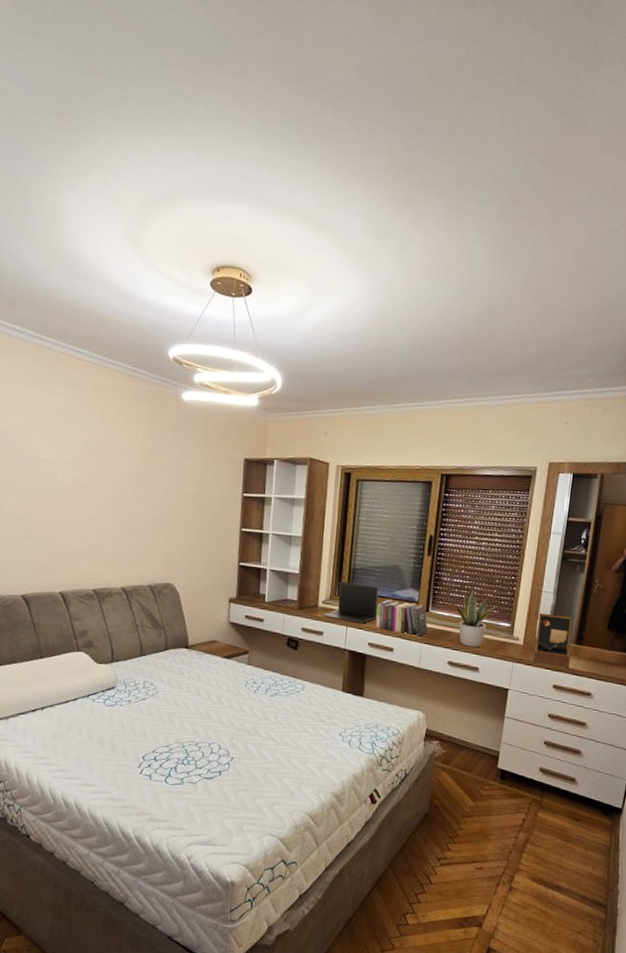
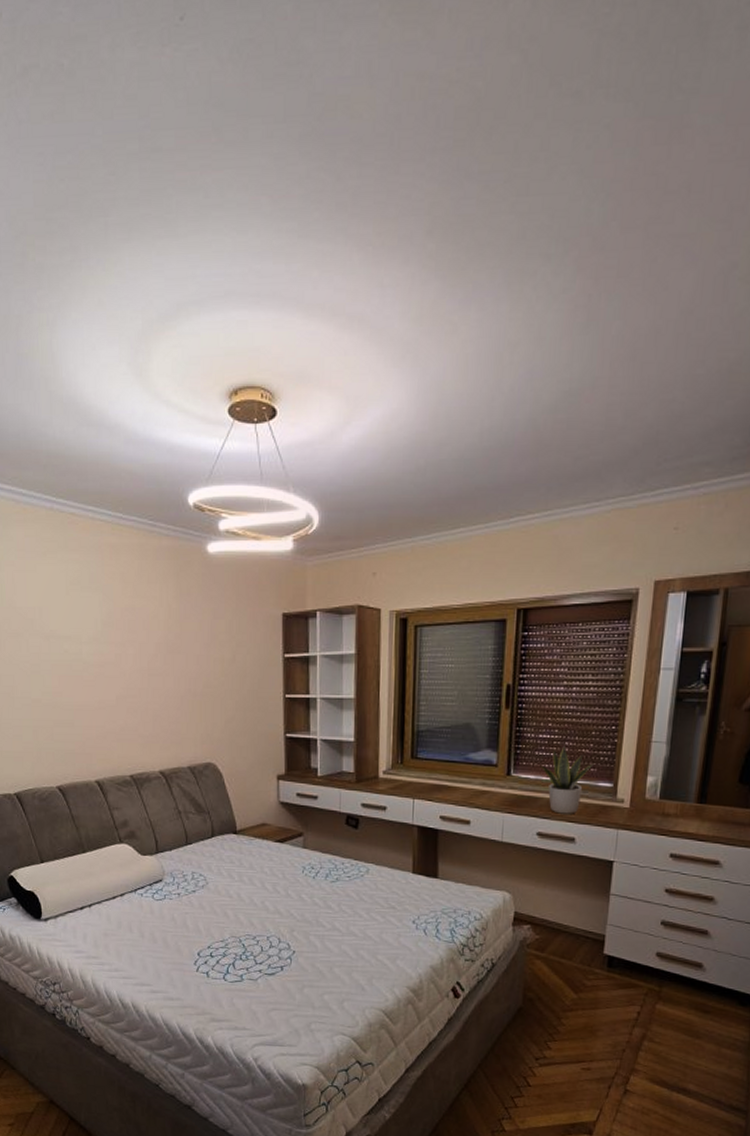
laptop computer: present [323,581,379,625] -> none [385,747,449,796]
books: present [376,599,428,636] -> none [447,764,510,805]
wooden box: present [532,613,573,673] -> none [642,767,693,838]

